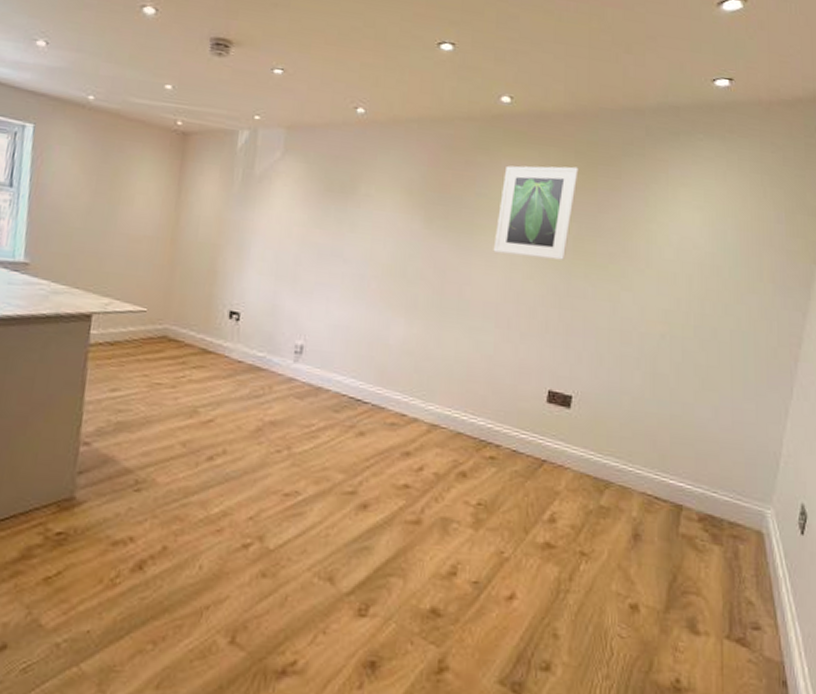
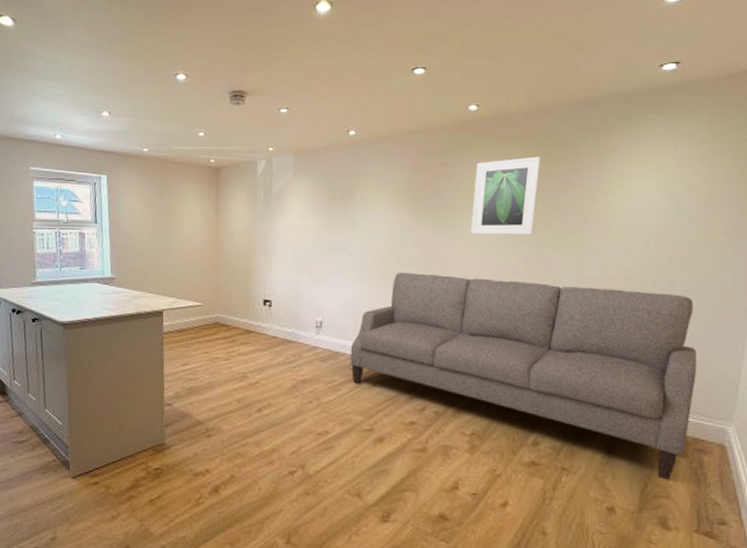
sofa: none [334,291,738,572] -> present [350,273,697,480]

